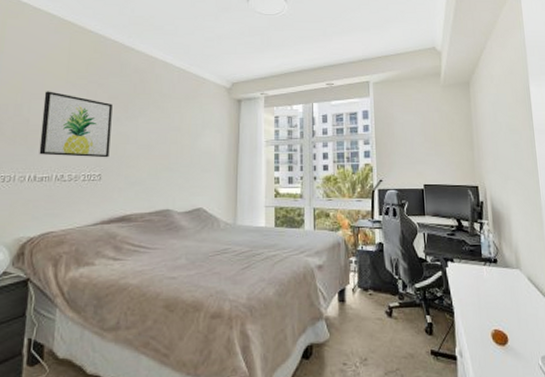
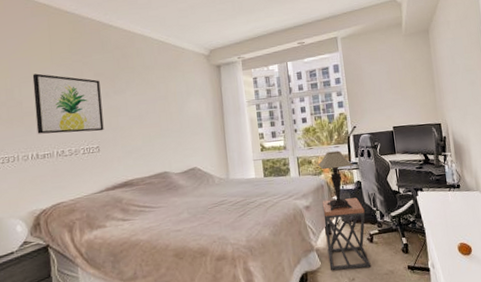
table lamp: none [336,205,376,275] -> present [318,150,353,212]
stool: none [337,261,388,348] -> present [322,197,371,271]

